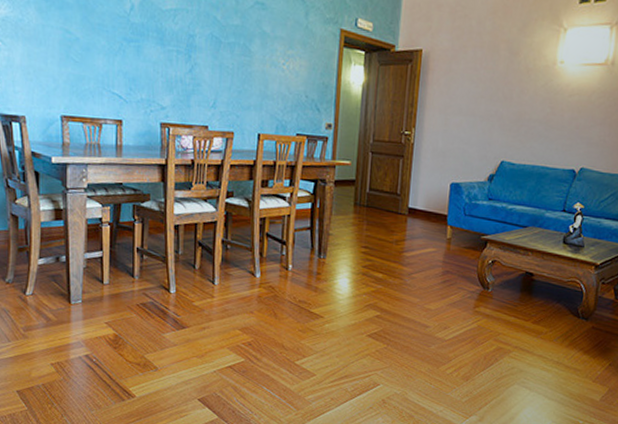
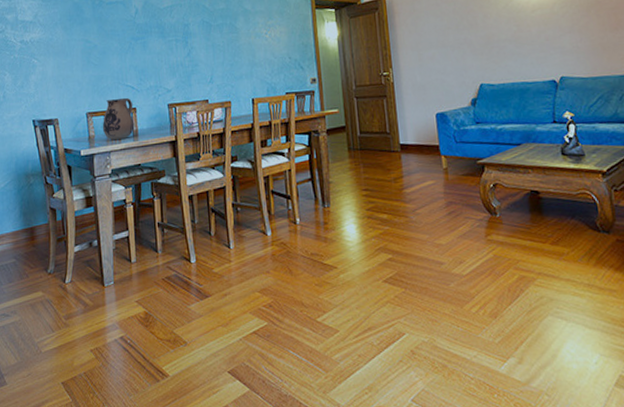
ceramic pitcher: none [79,105,119,153] -> present [102,97,135,141]

